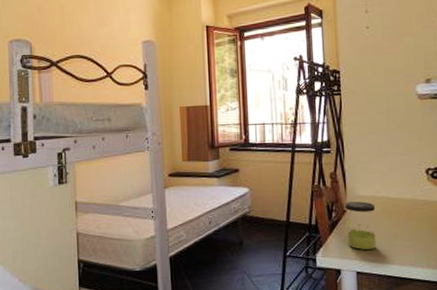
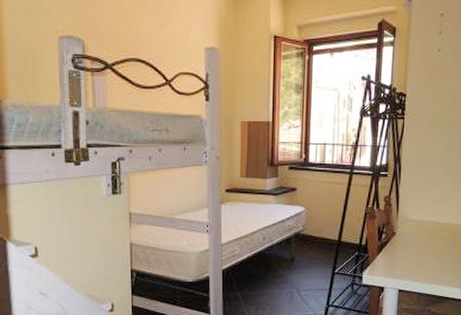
jar: present [345,201,376,250] -> none [393,225,424,269]

